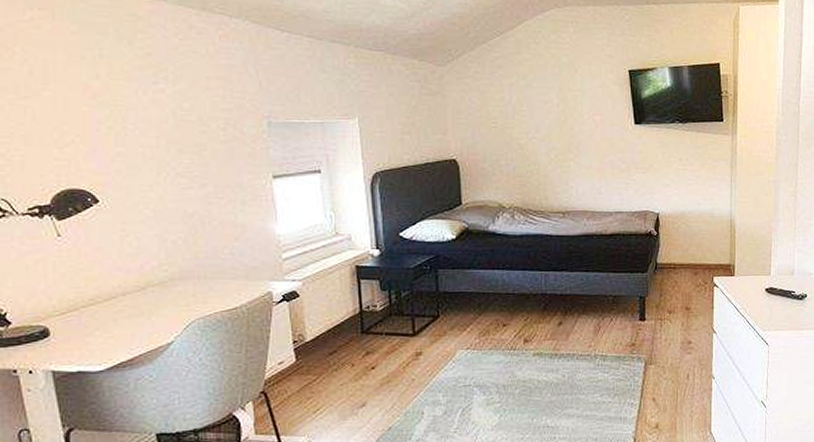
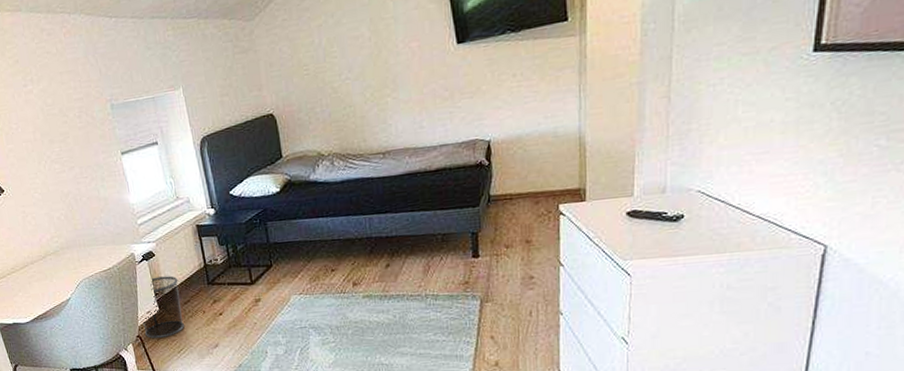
waste bin: none [269,321,325,395] -> present [141,276,184,338]

